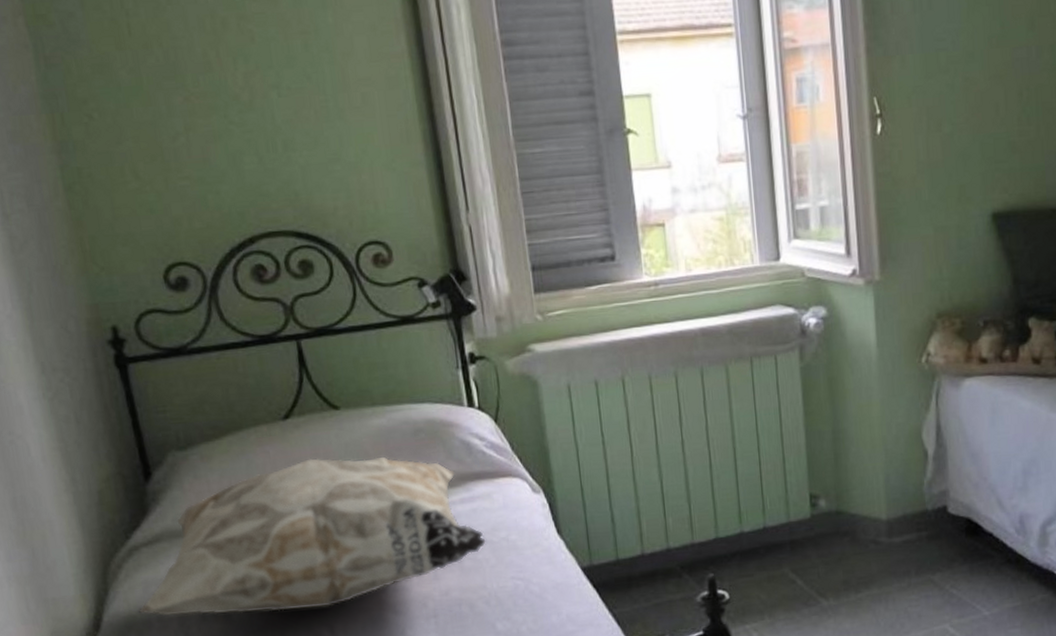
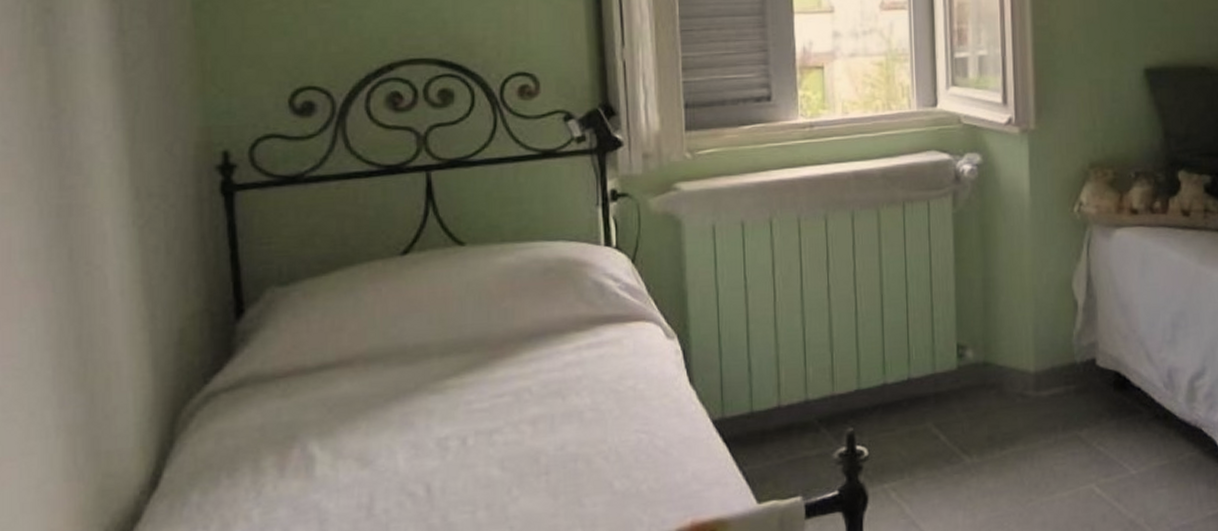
decorative pillow: present [138,457,486,617] -> none [205,297,611,473]

